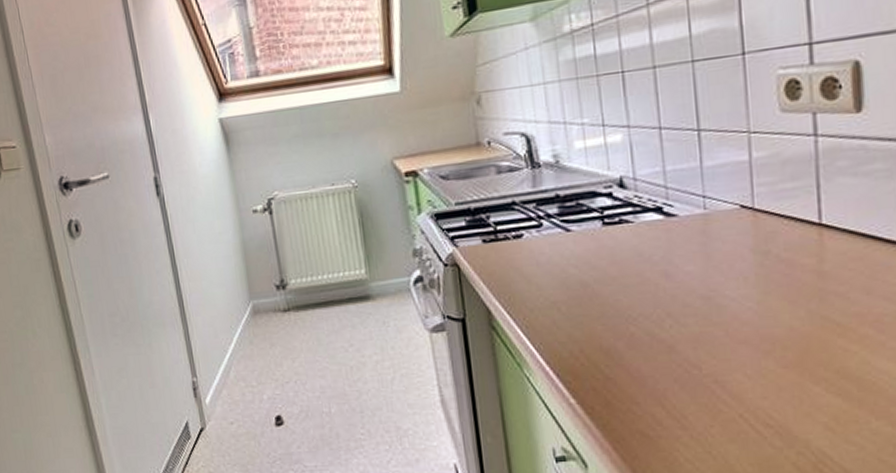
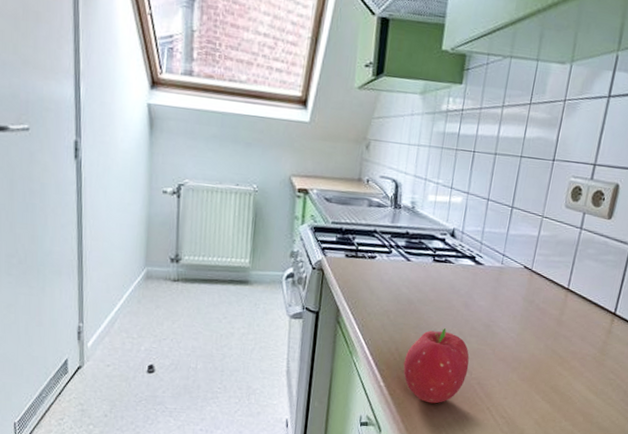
fruit: none [595,312,695,419] -> present [403,328,470,404]

